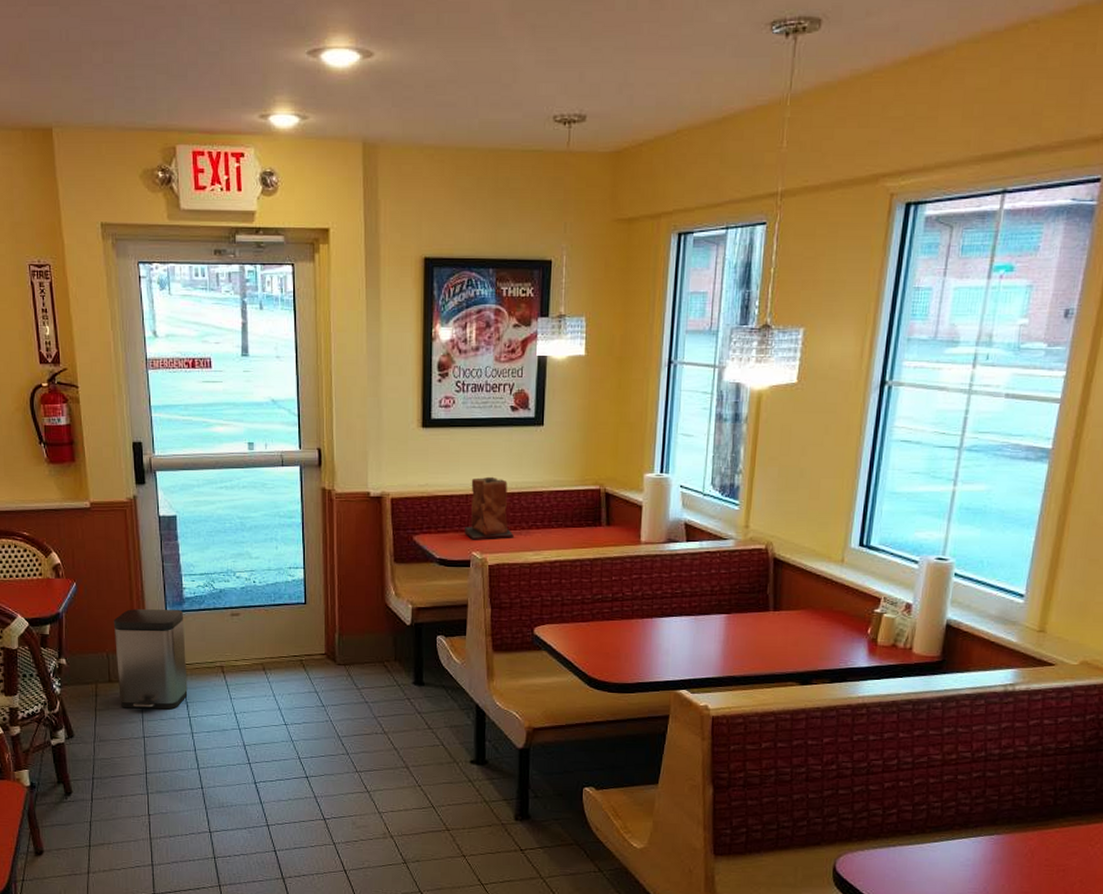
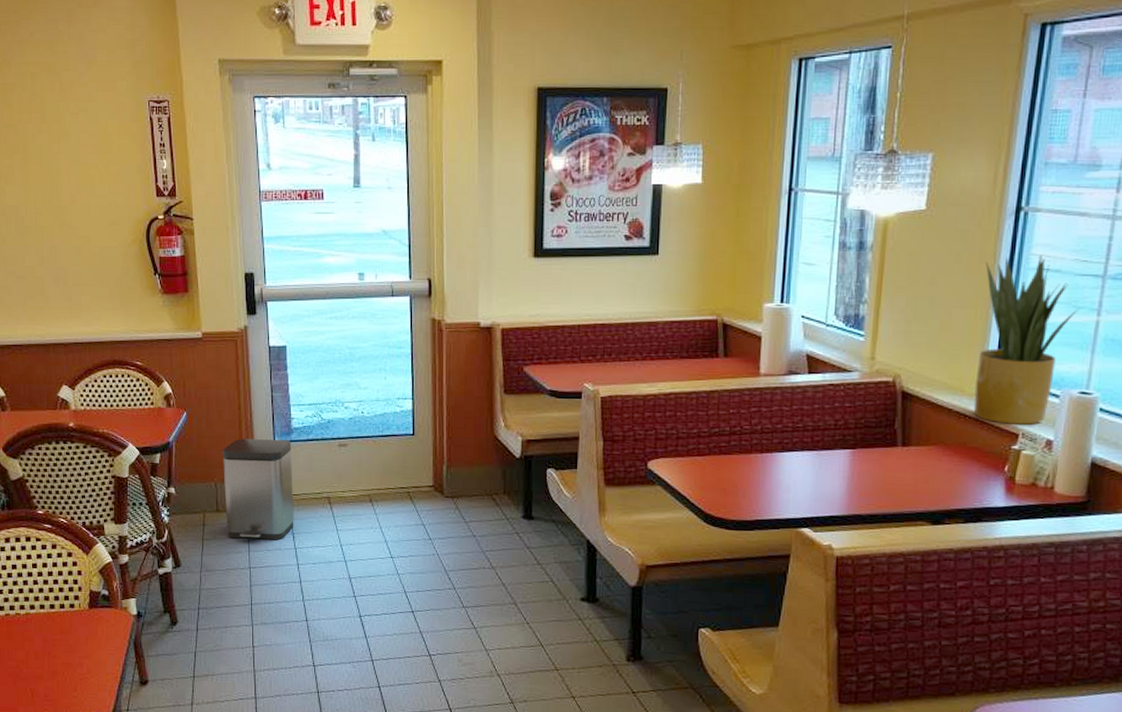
paper bag: present [465,476,514,540] -> none [576,306,627,371]
planter: none [839,428,937,589] -> present [973,256,1079,425]

